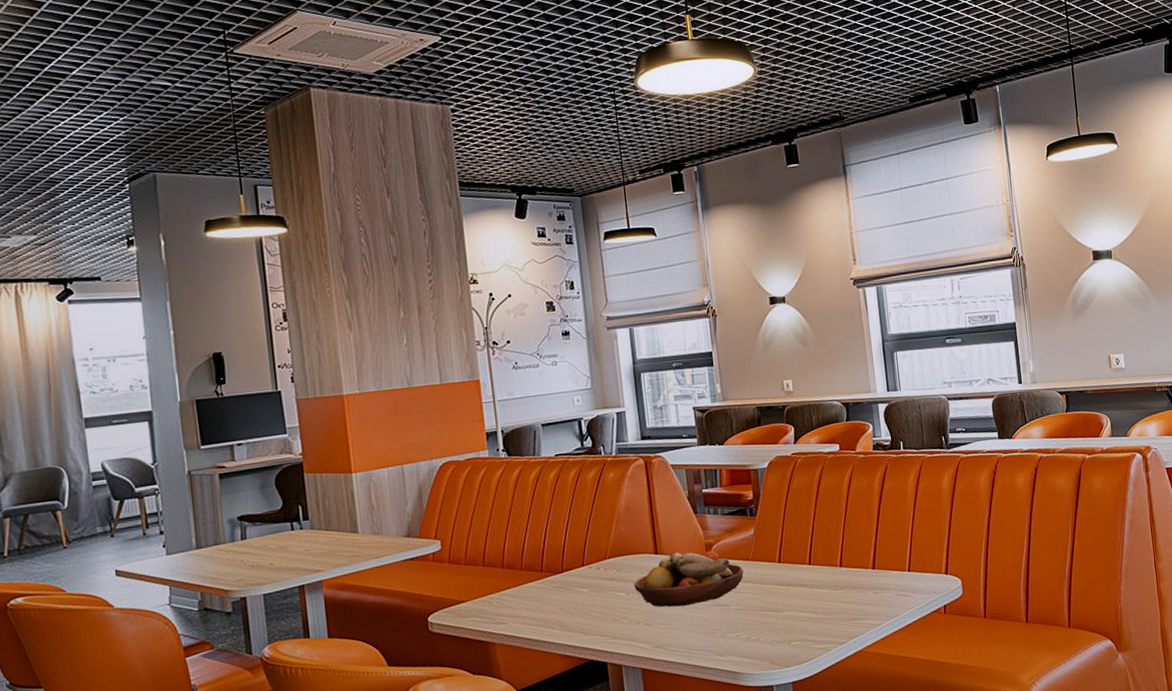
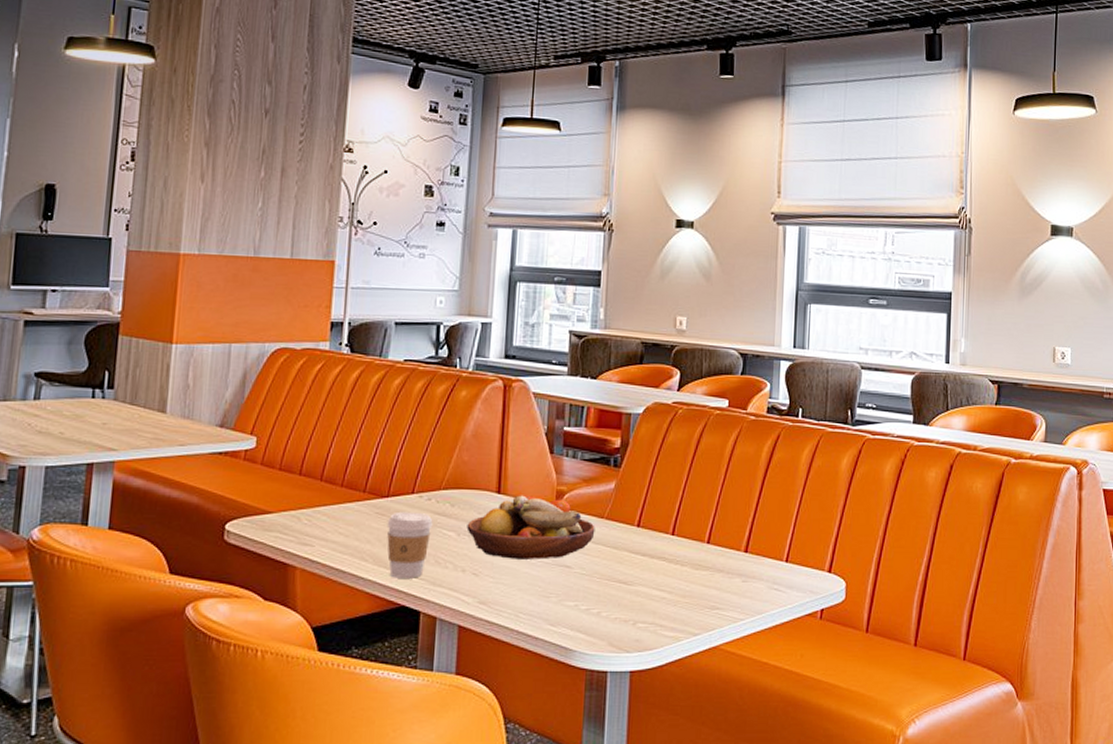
coffee cup: none [565,581,605,639] -> present [386,511,433,578]

